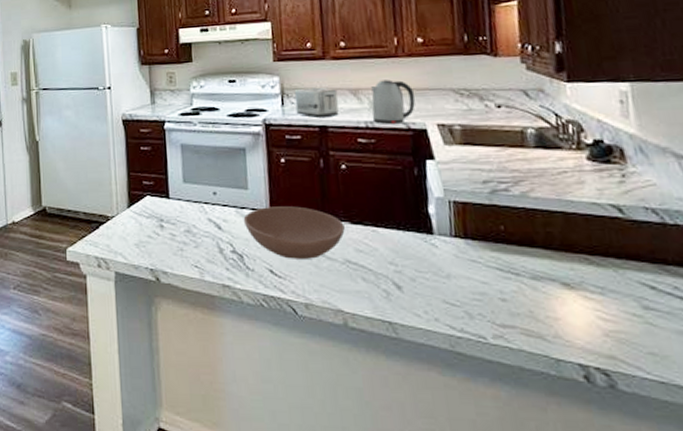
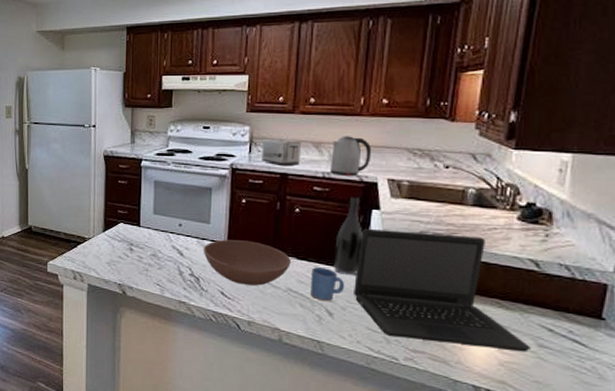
mug: none [369,232,411,273] -> present [311,267,345,302]
wine bottle: none [391,147,423,238] -> present [333,197,363,275]
laptop: none [418,181,636,317] -> present [354,228,531,352]

